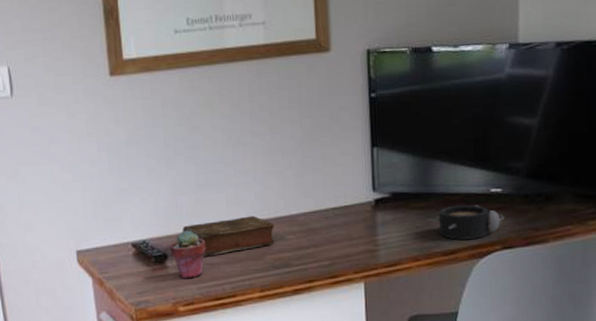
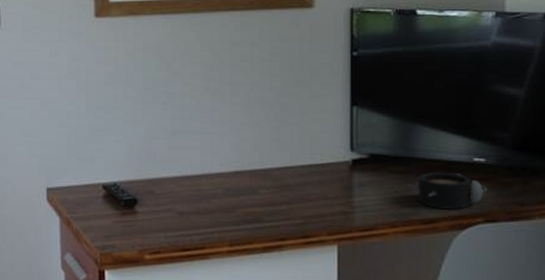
potted succulent: present [170,230,206,279] -> none [141,176,177,226]
book: present [182,215,275,257] -> none [154,166,248,205]

